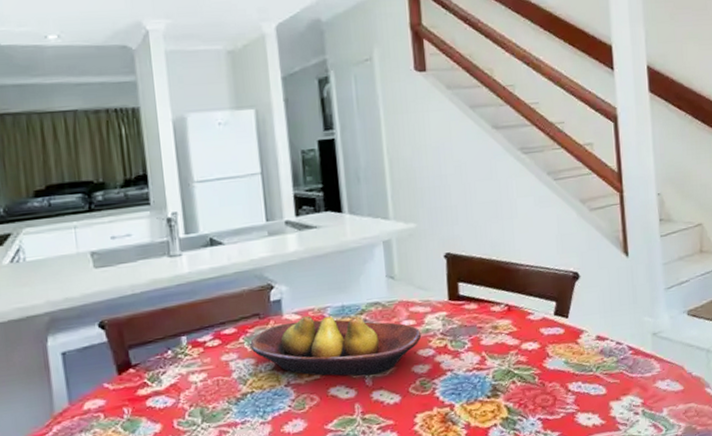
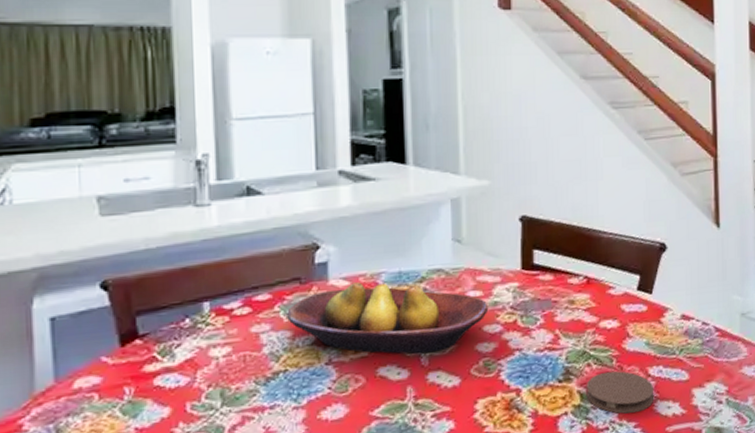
coaster: none [512,387,575,425] -> present [586,370,655,414]

